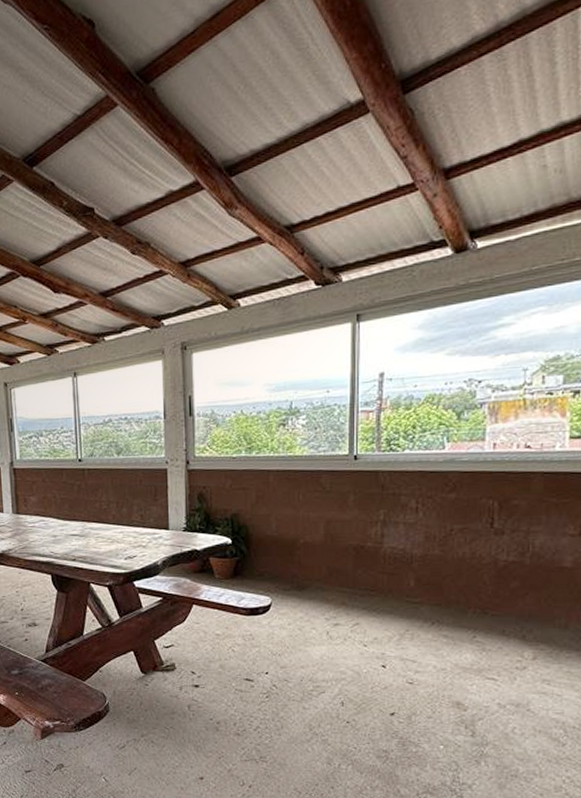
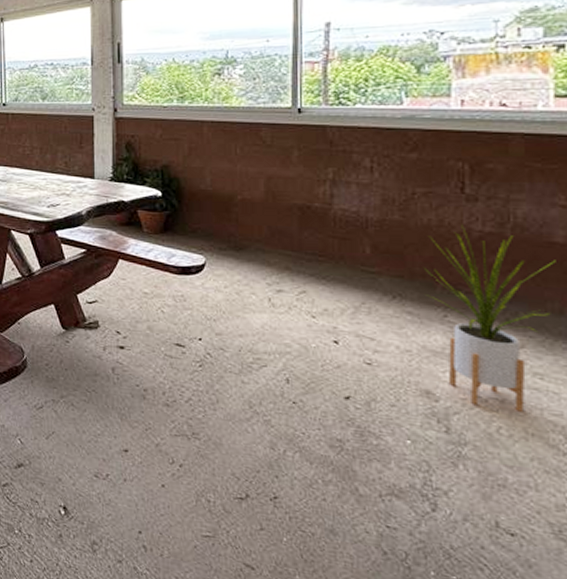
house plant: none [459,557,564,713] -> present [424,226,556,412]

